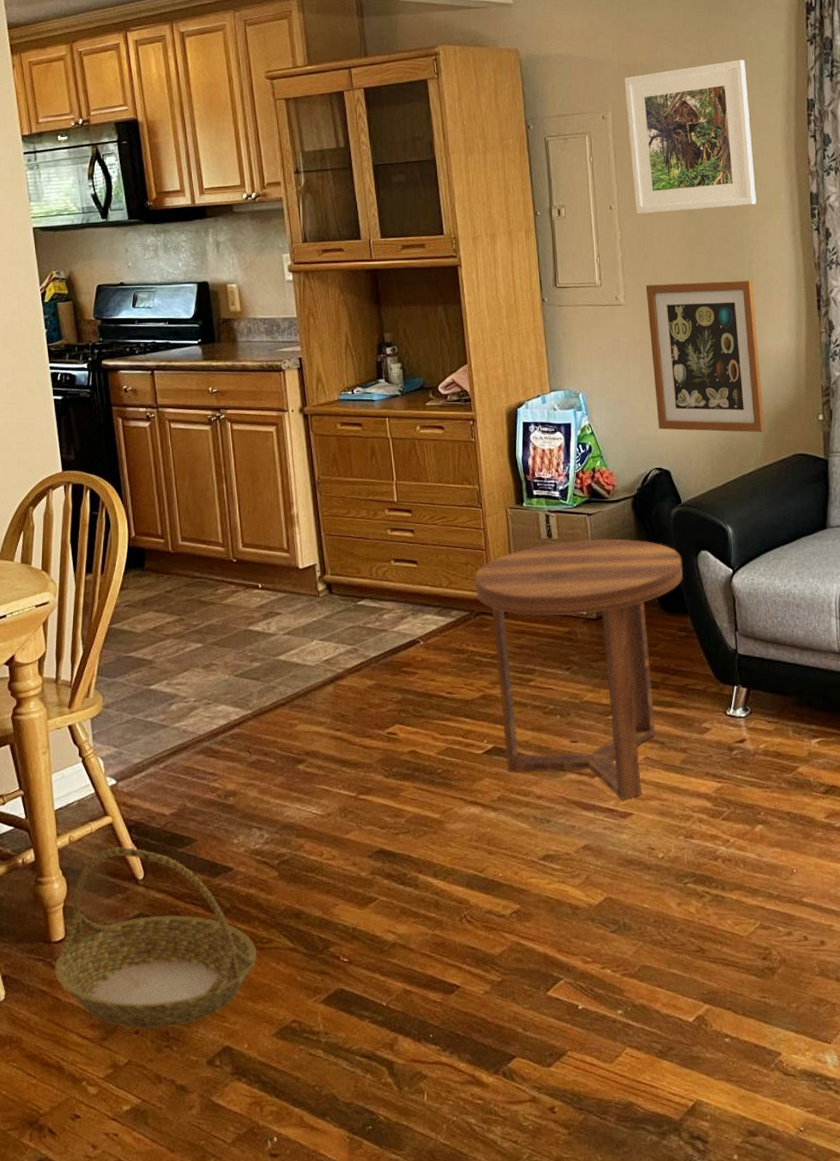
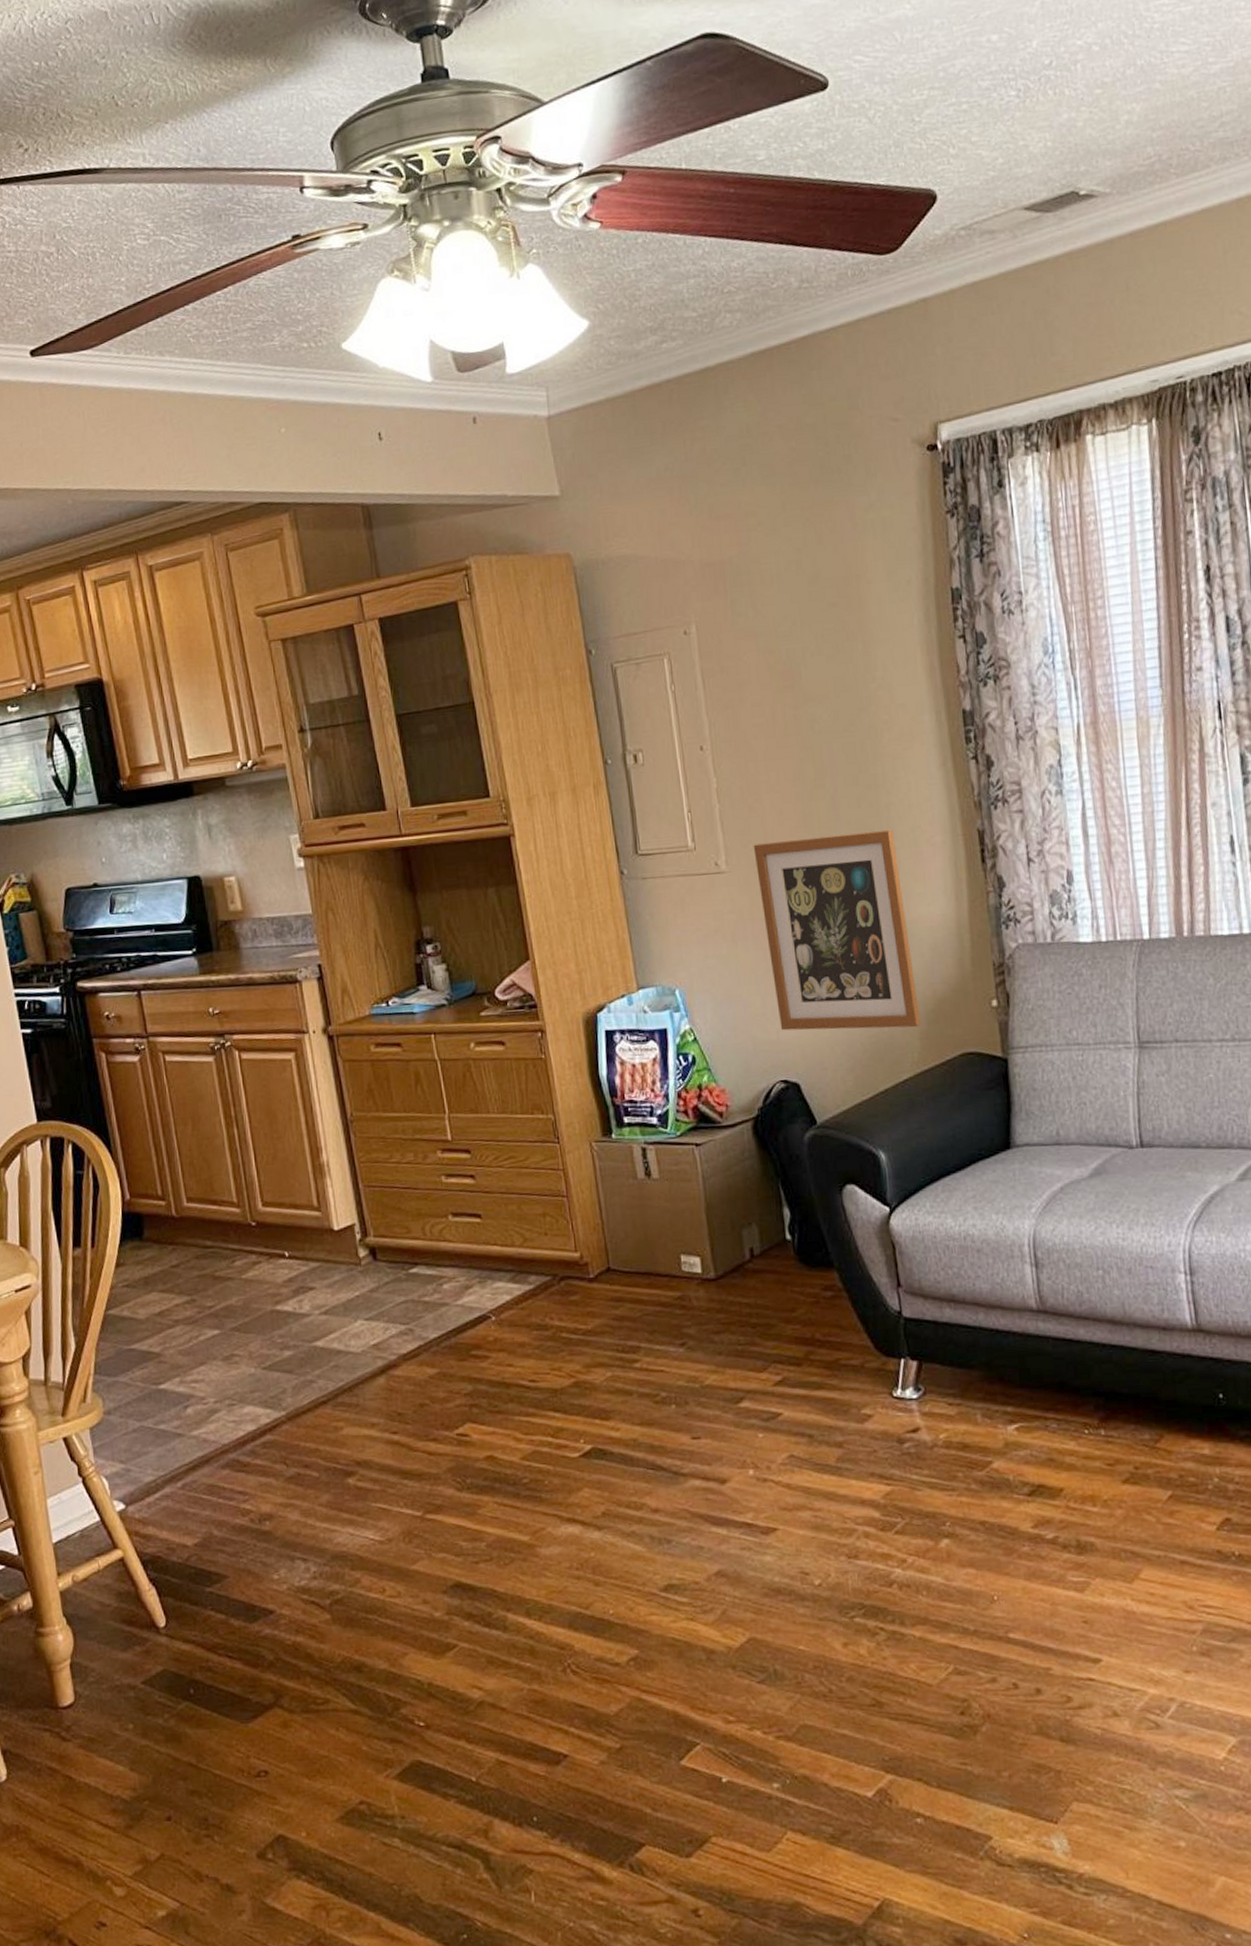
basket: present [54,846,257,1029] -> none [64,1586,311,1814]
side table: present [475,538,684,799] -> none [555,1173,826,1511]
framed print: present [624,59,756,214] -> none [709,543,892,754]

